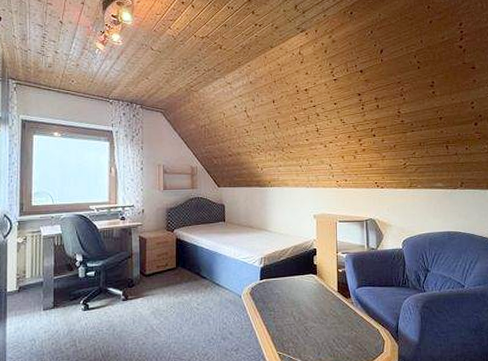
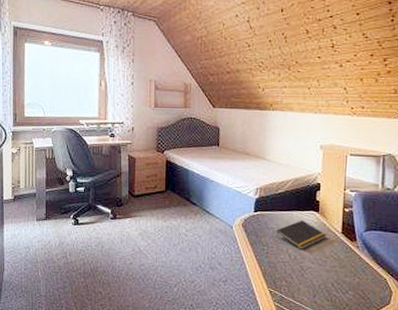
notepad: none [280,283,326,311] -> present [275,220,327,250]

